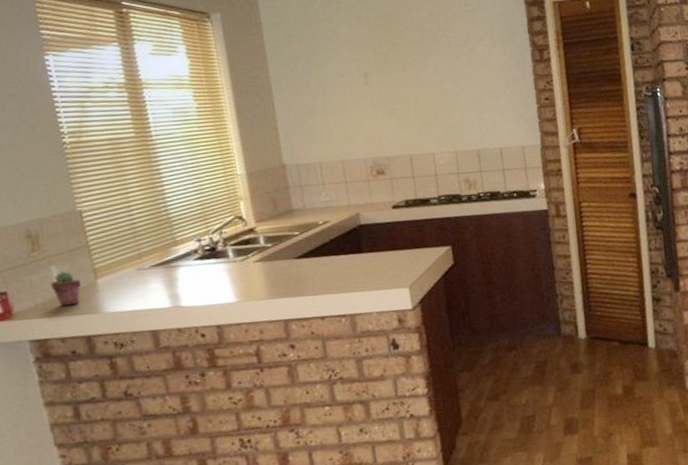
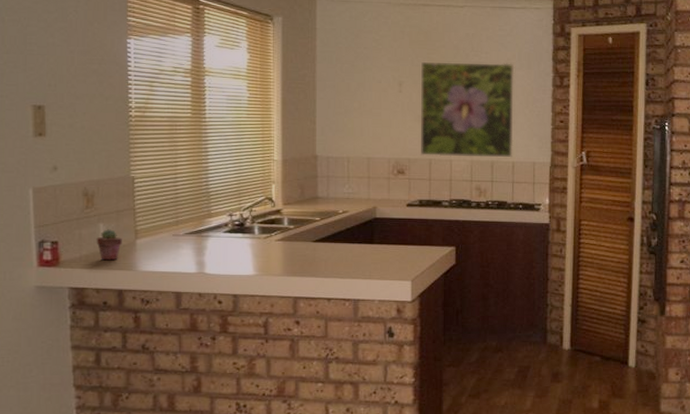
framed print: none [385,40,499,152] -> present [421,62,515,158]

